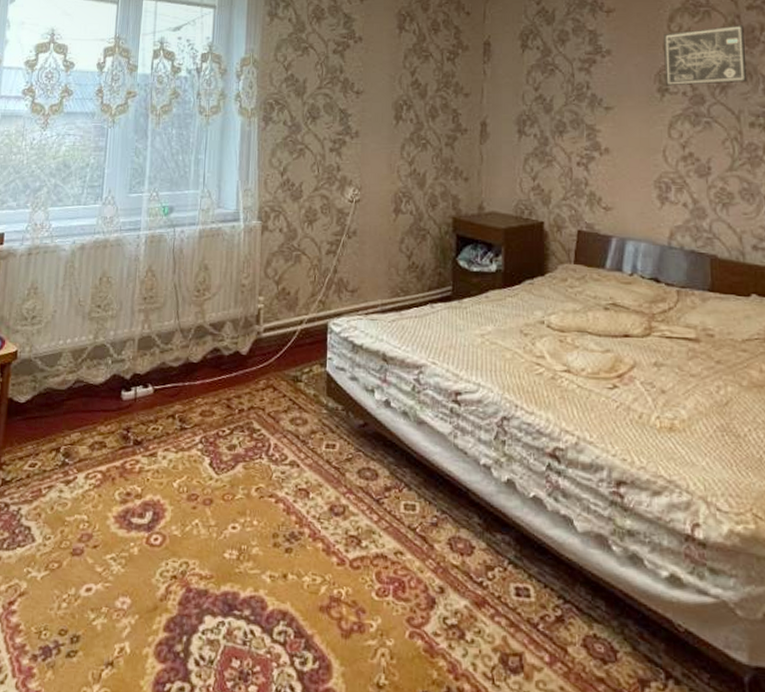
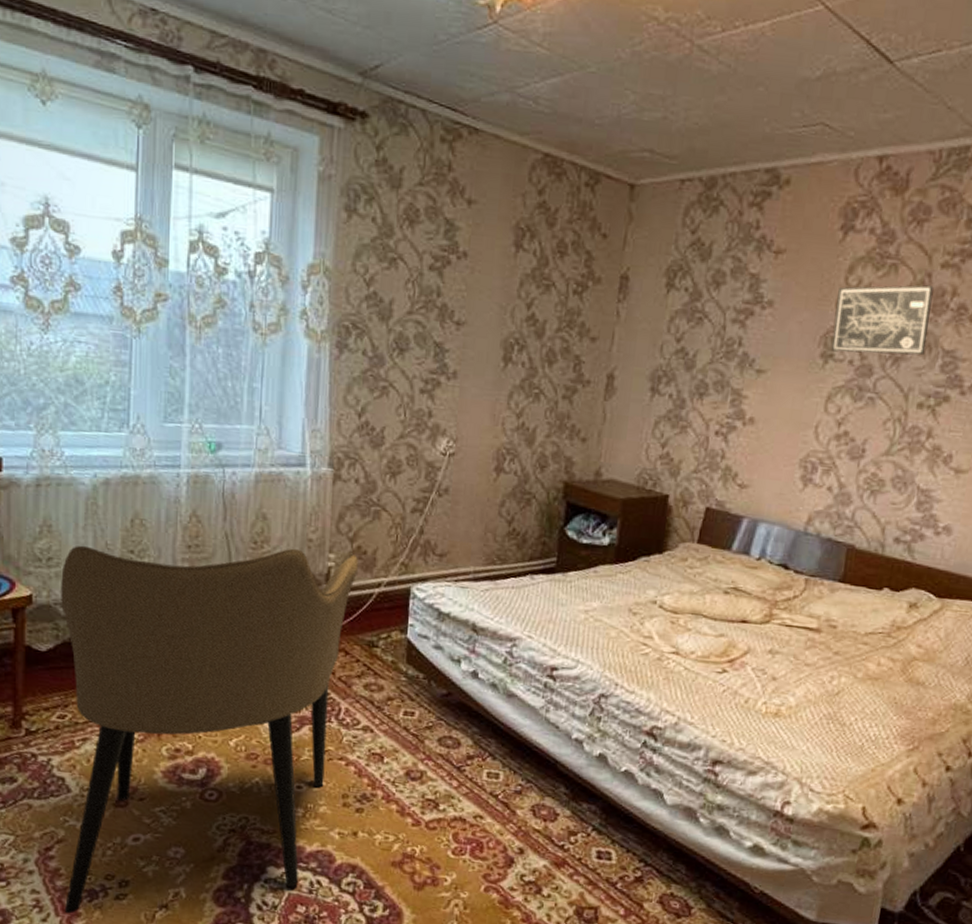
armchair: none [20,294,284,675] -> present [61,545,359,914]

